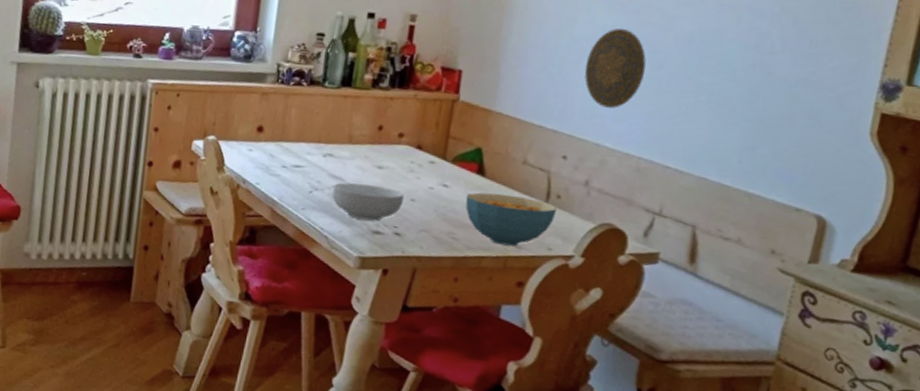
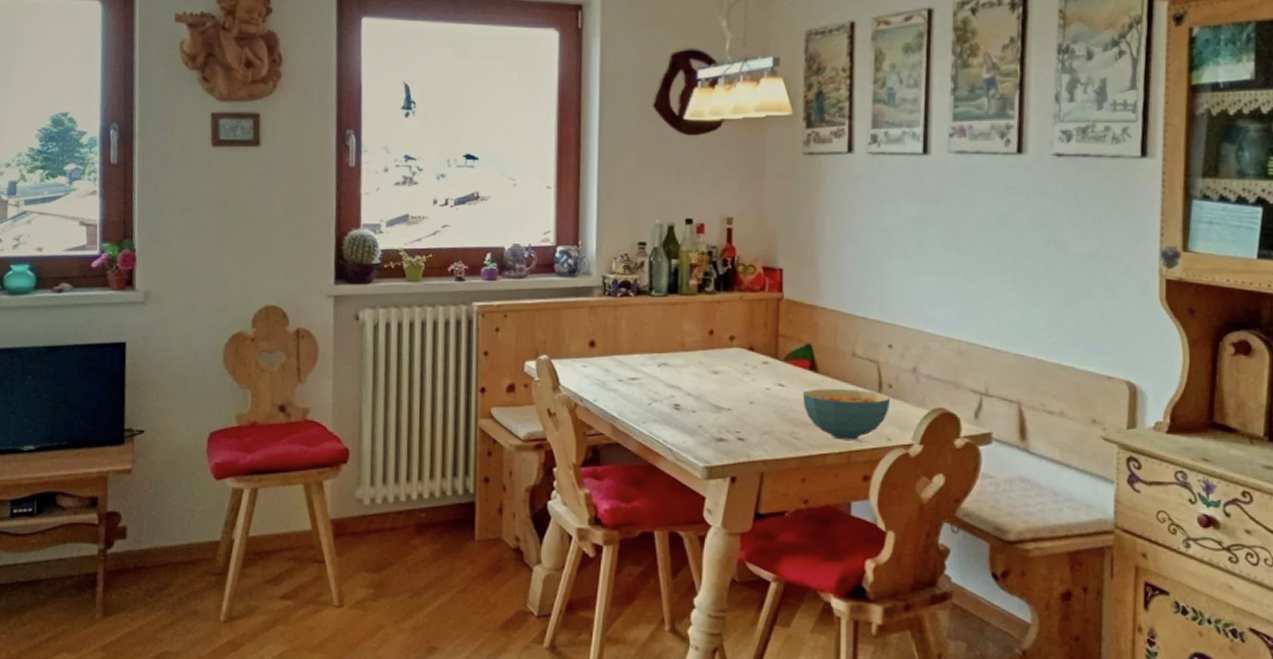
cereal bowl: present [332,182,404,222] -> none [671,391,742,428]
decorative plate: present [584,28,646,109] -> none [897,218,953,294]

